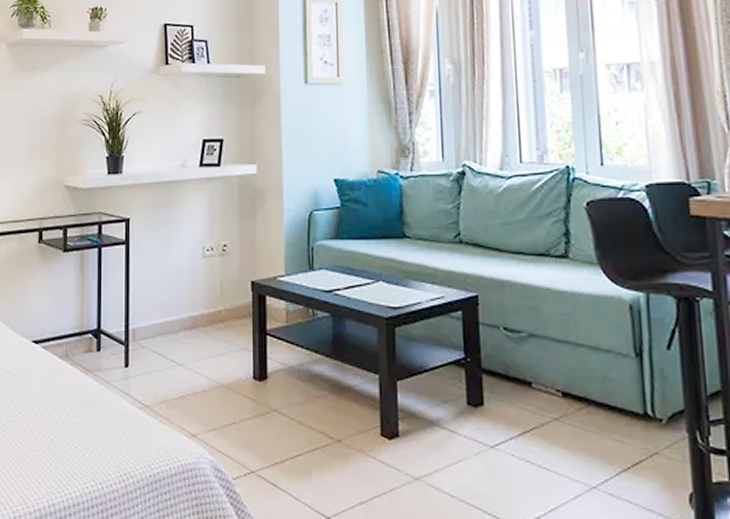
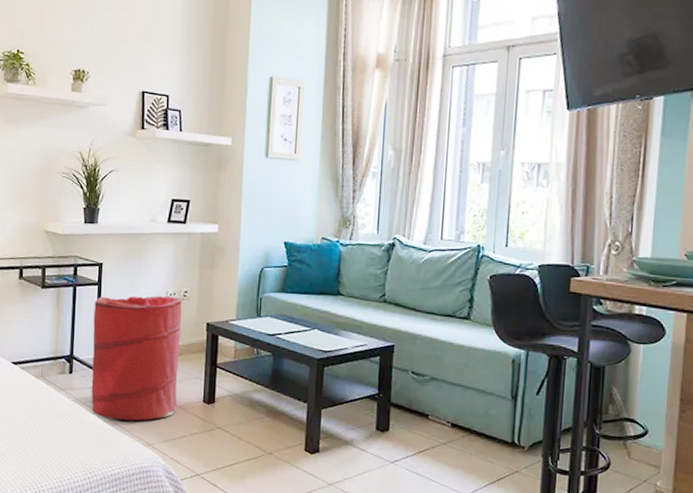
laundry hamper: none [122,251,223,406] -> present [91,295,182,421]

